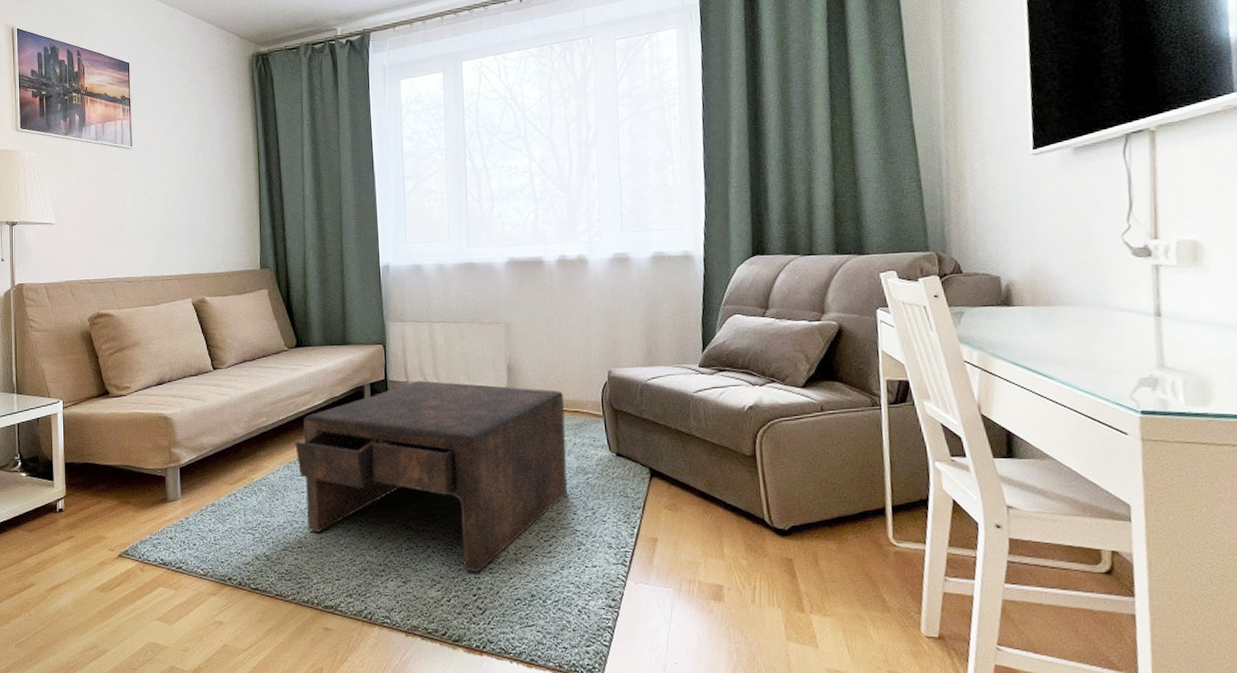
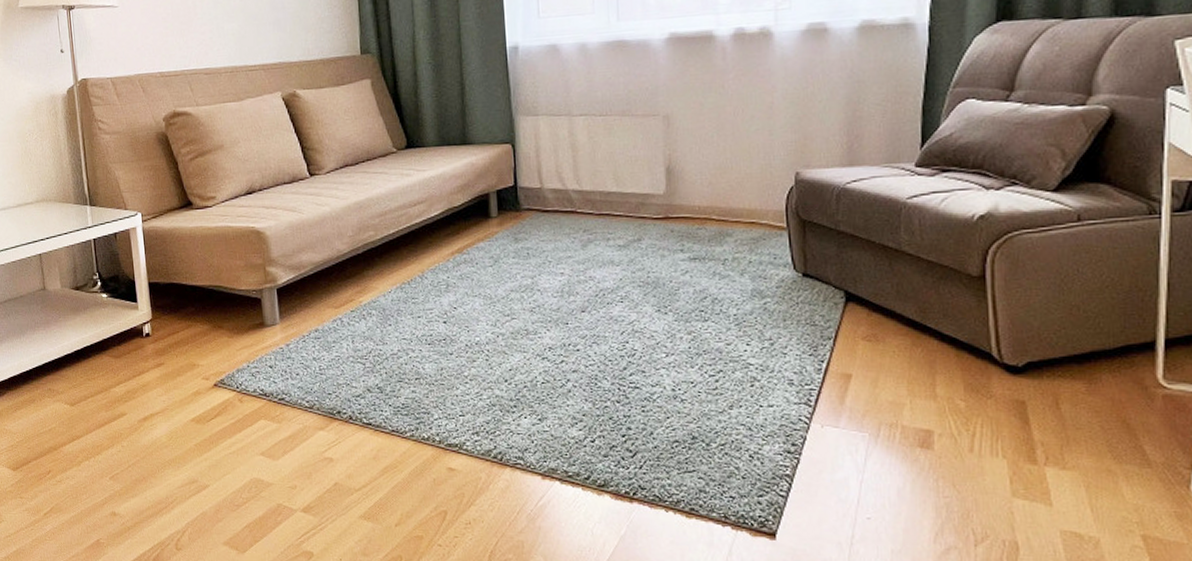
coffee table: present [295,380,568,573] -> none [408,186,740,411]

